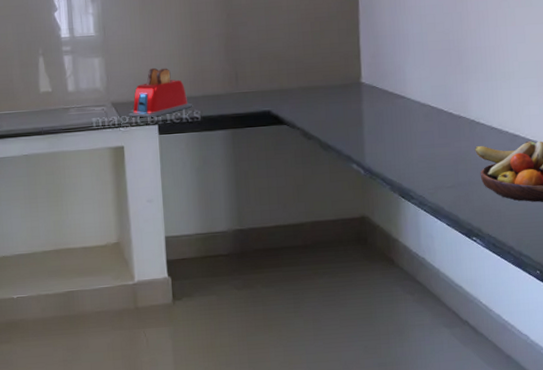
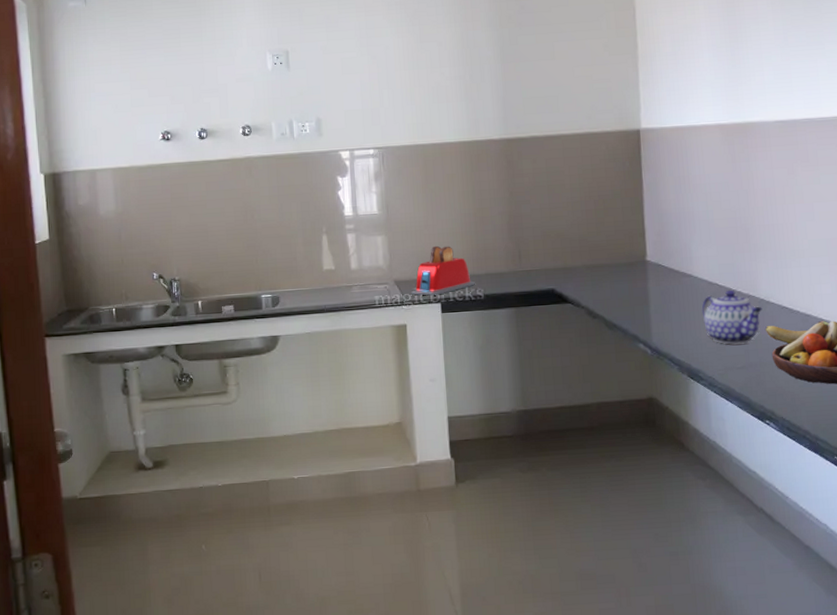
teapot: none [413,111,473,165] -> present [701,289,763,345]

